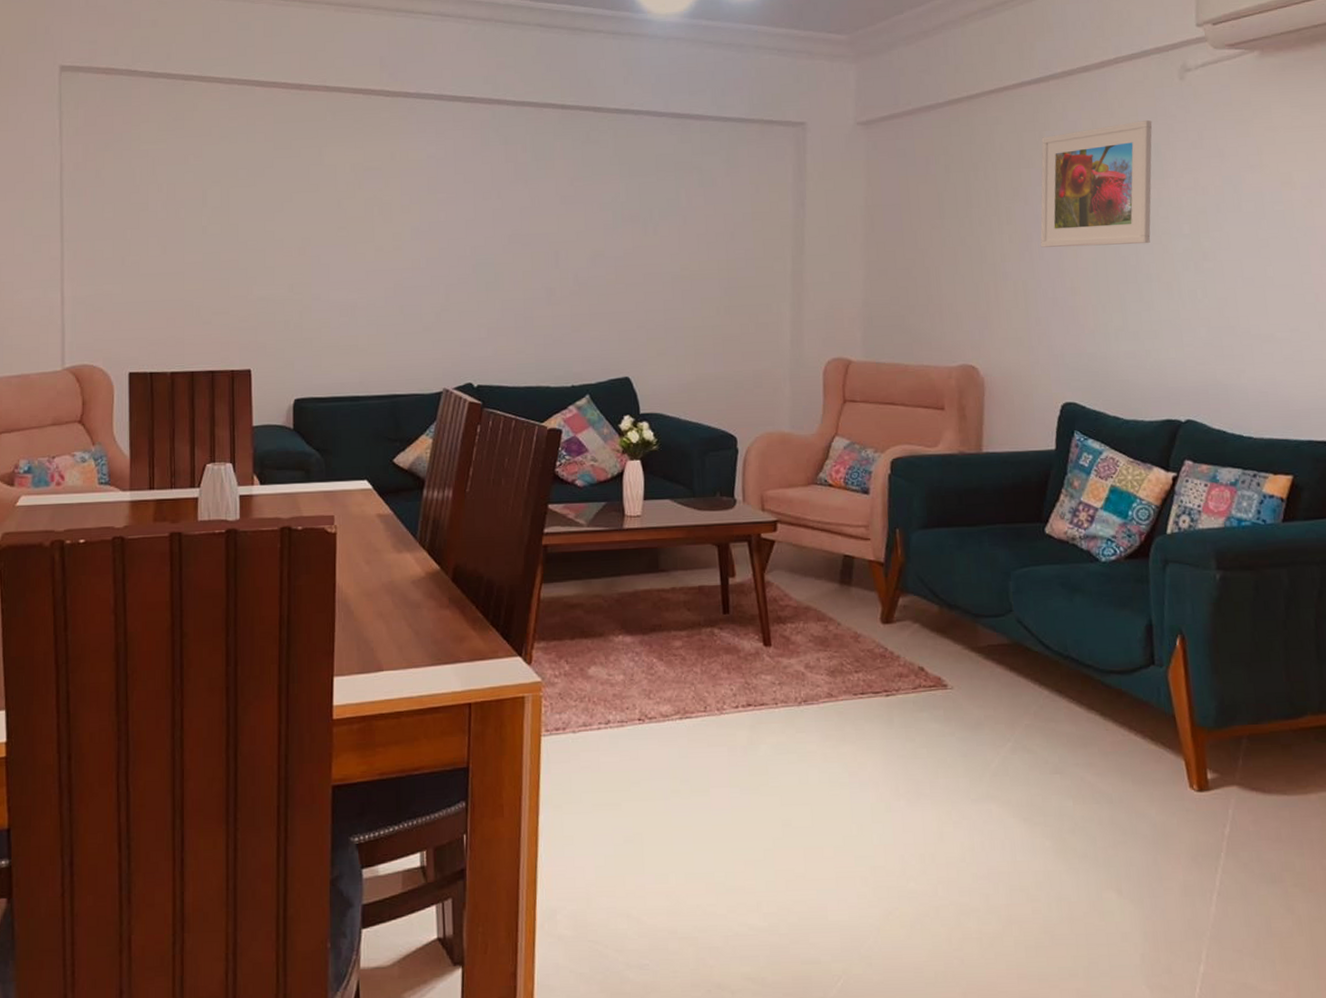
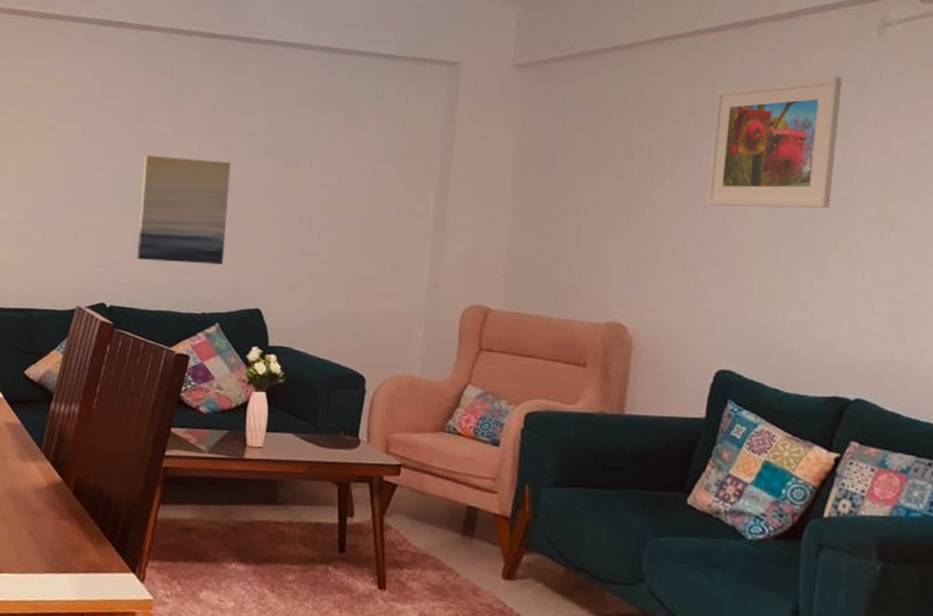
wall art: none [501,230,591,337] -> present [136,156,230,265]

